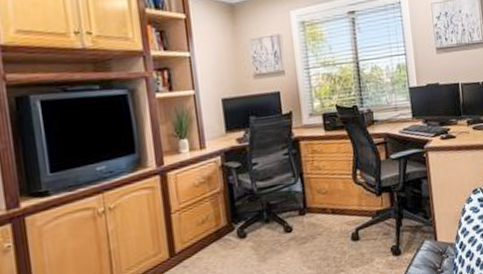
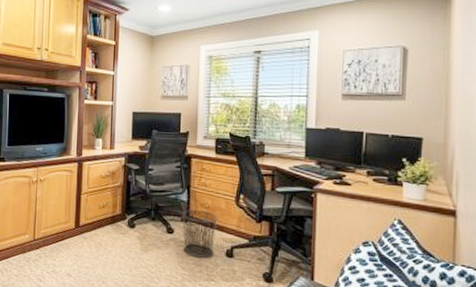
waste bin: none [299,196,340,252] -> present [182,209,218,258]

